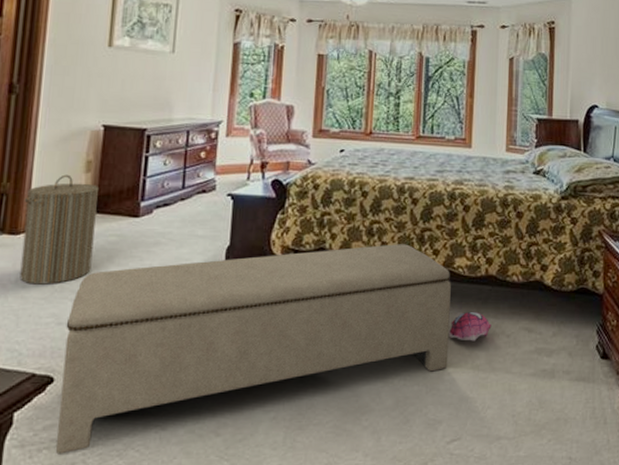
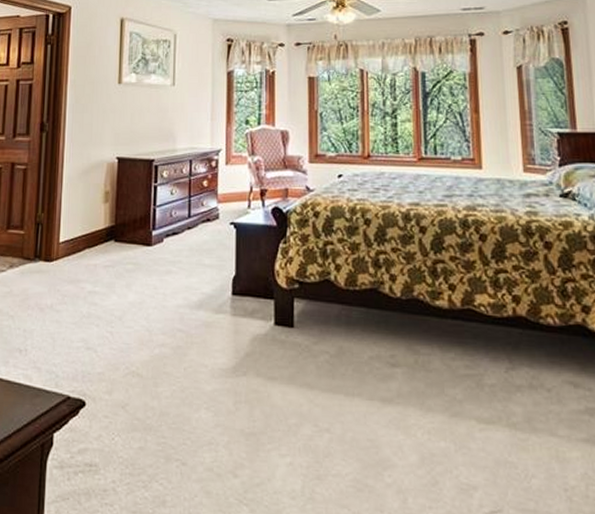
laundry hamper: present [20,174,100,285] -> none [54,205,117,310]
bench: present [56,244,451,455] -> none [90,277,478,480]
plush toy: present [449,311,492,341] -> none [476,357,527,394]

